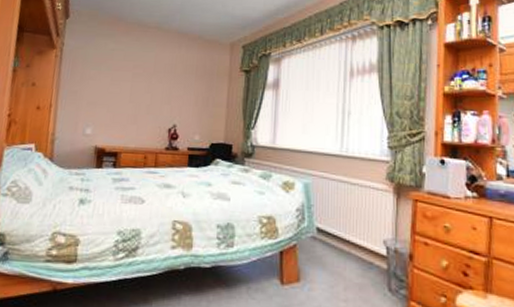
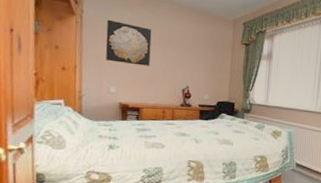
wall art: none [83,51,136,102] -> present [105,19,152,66]

